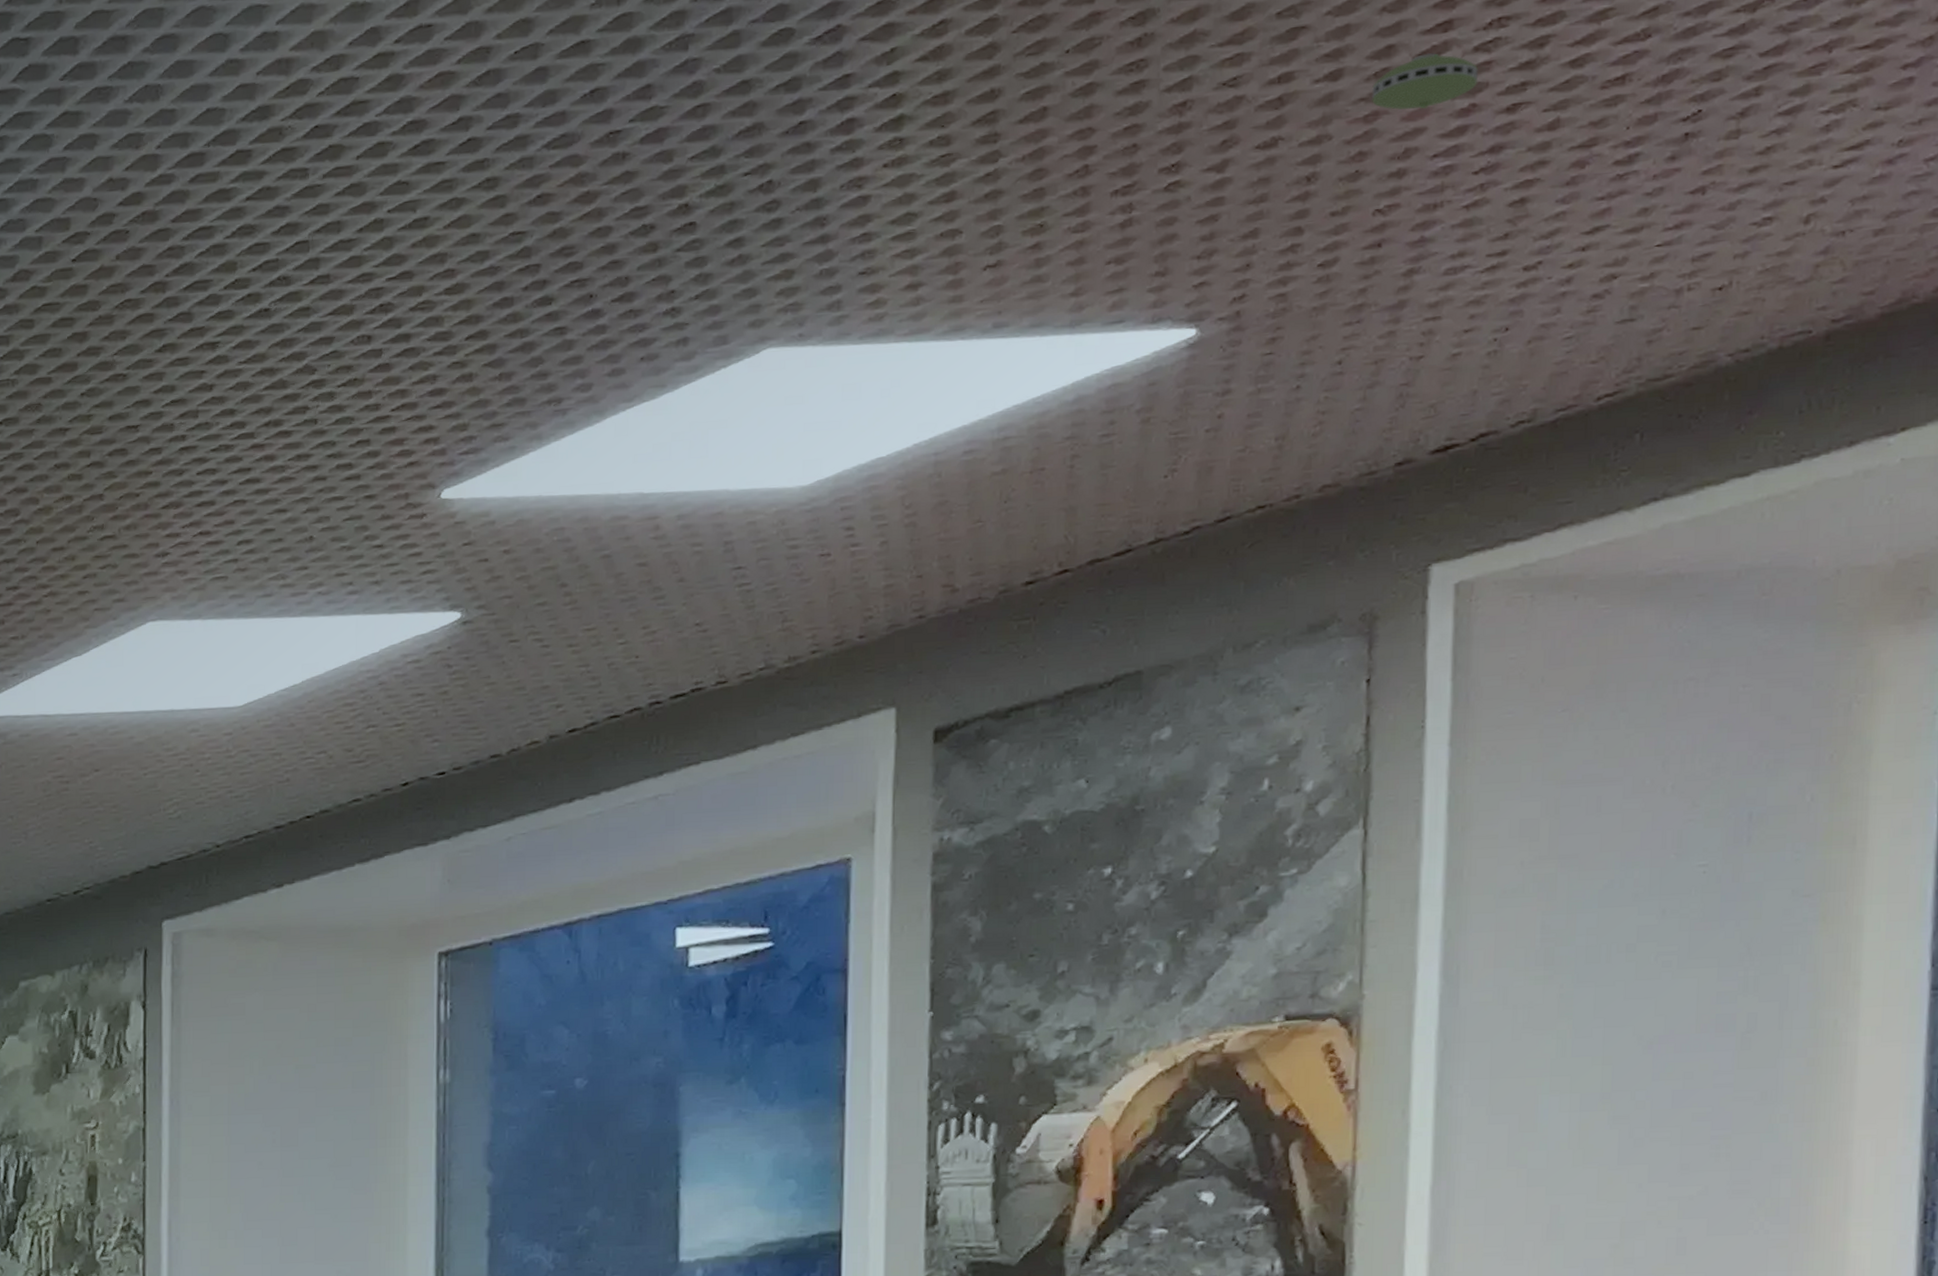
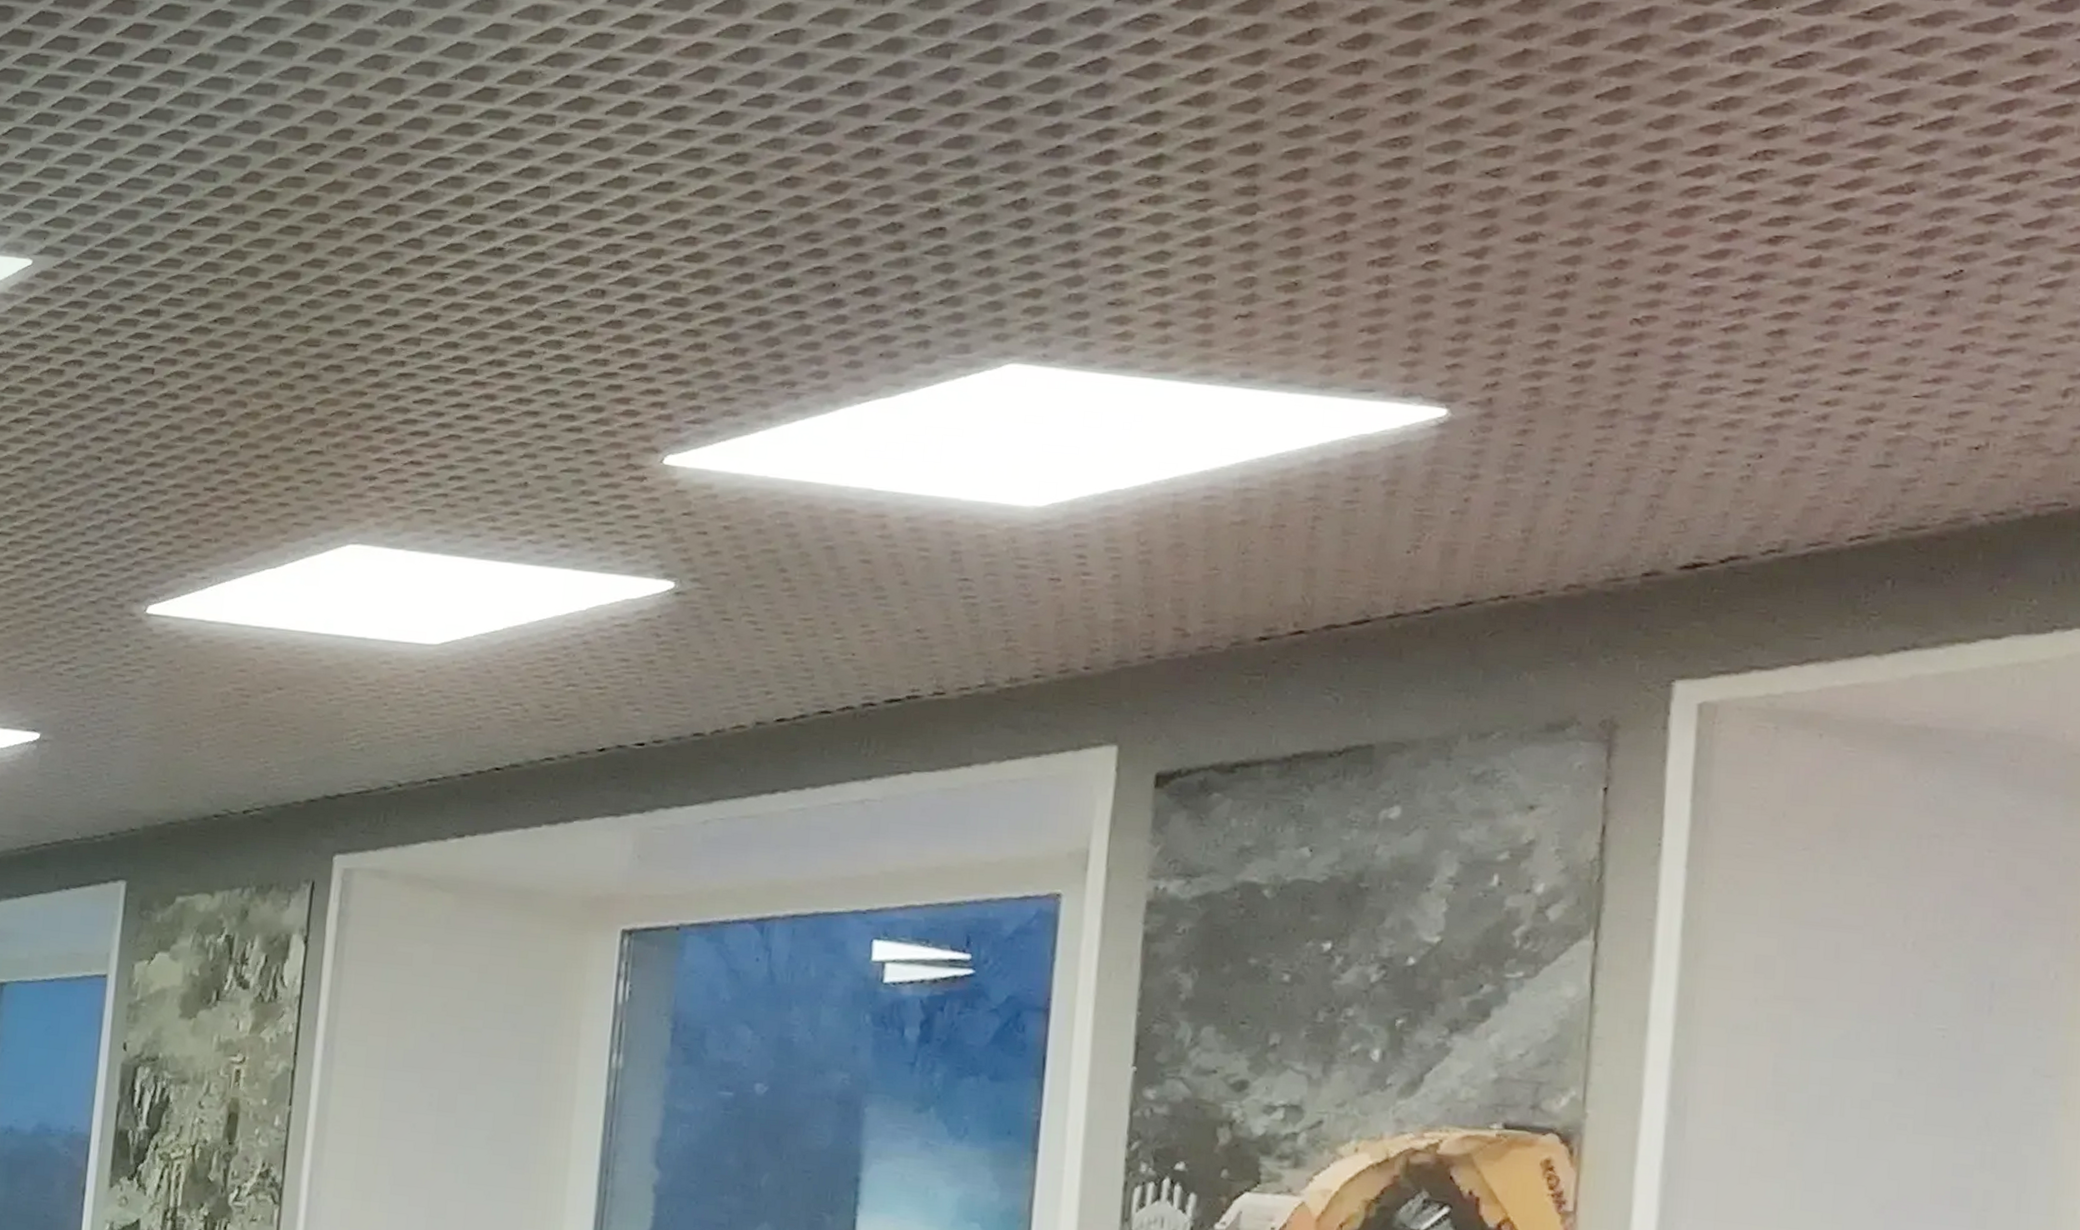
smoke detector: present [1372,53,1479,110] -> none [1634,174,1743,228]

